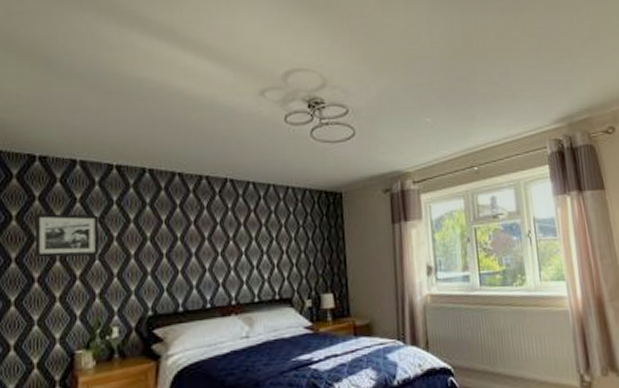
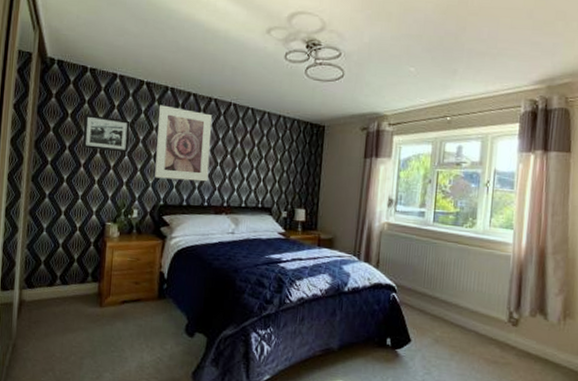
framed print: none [135,191,208,283] -> present [155,105,212,182]

